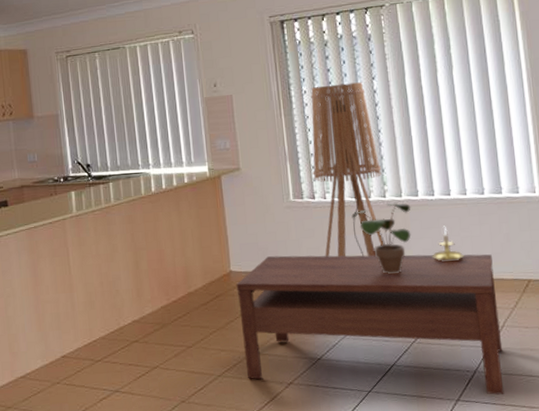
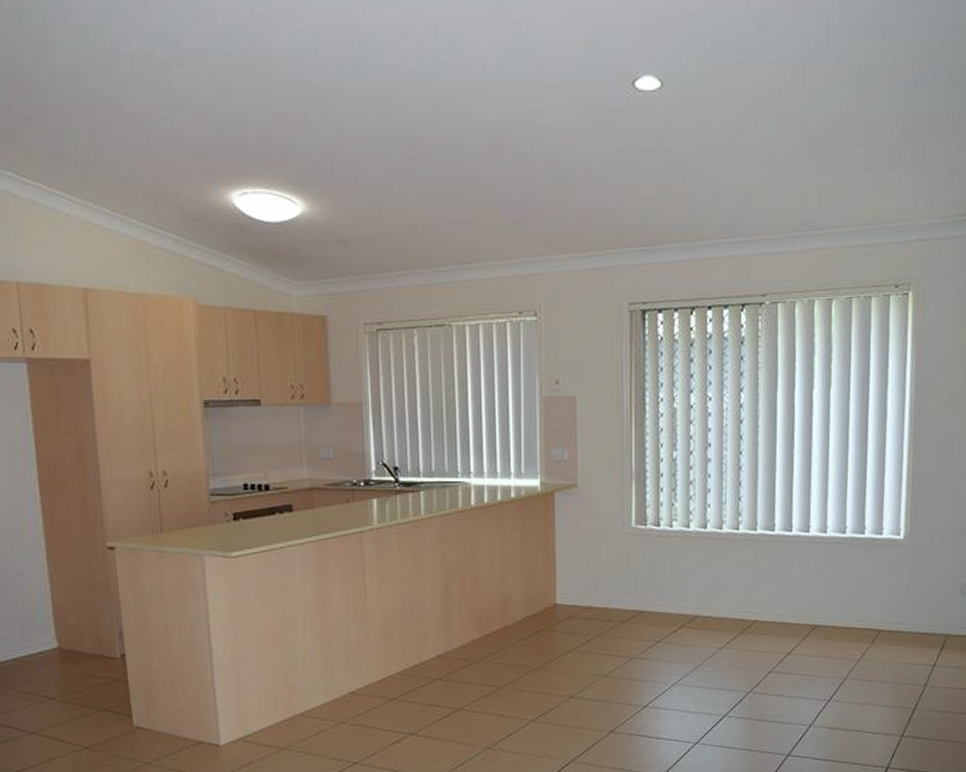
coffee table: present [236,254,504,395] -> none [560,589,845,751]
floor lamp: present [310,82,383,257] -> none [660,393,738,596]
potted plant: present [351,202,411,274] -> none [698,536,765,616]
candle holder: present [433,226,464,262] -> none [782,566,815,606]

